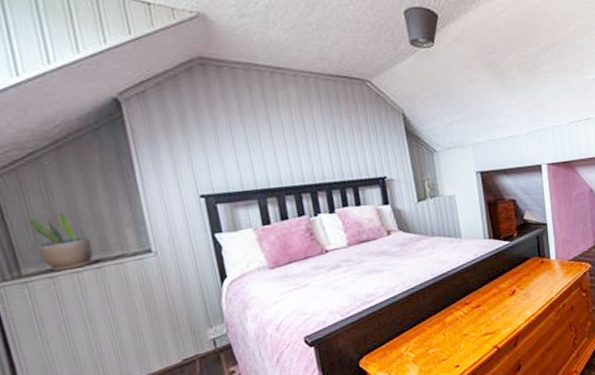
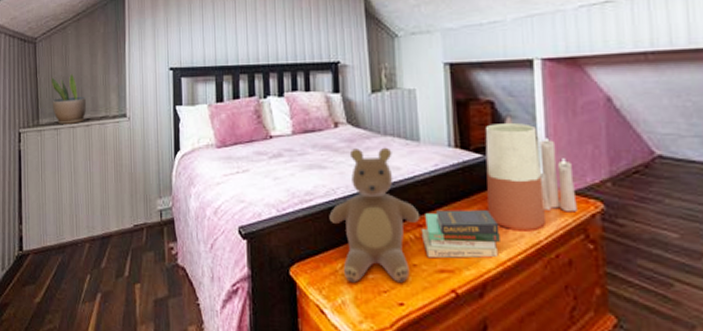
teddy bear: none [390,246,467,360] -> present [329,147,420,283]
books: none [468,283,526,327] -> present [421,209,500,259]
vase: none [510,214,556,294] -> present [485,123,547,232]
candle: none [549,223,575,276] -> present [539,138,577,213]

